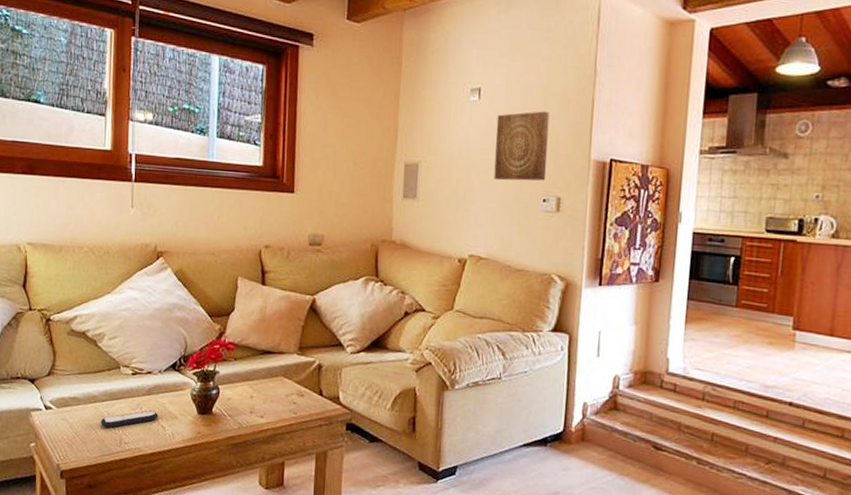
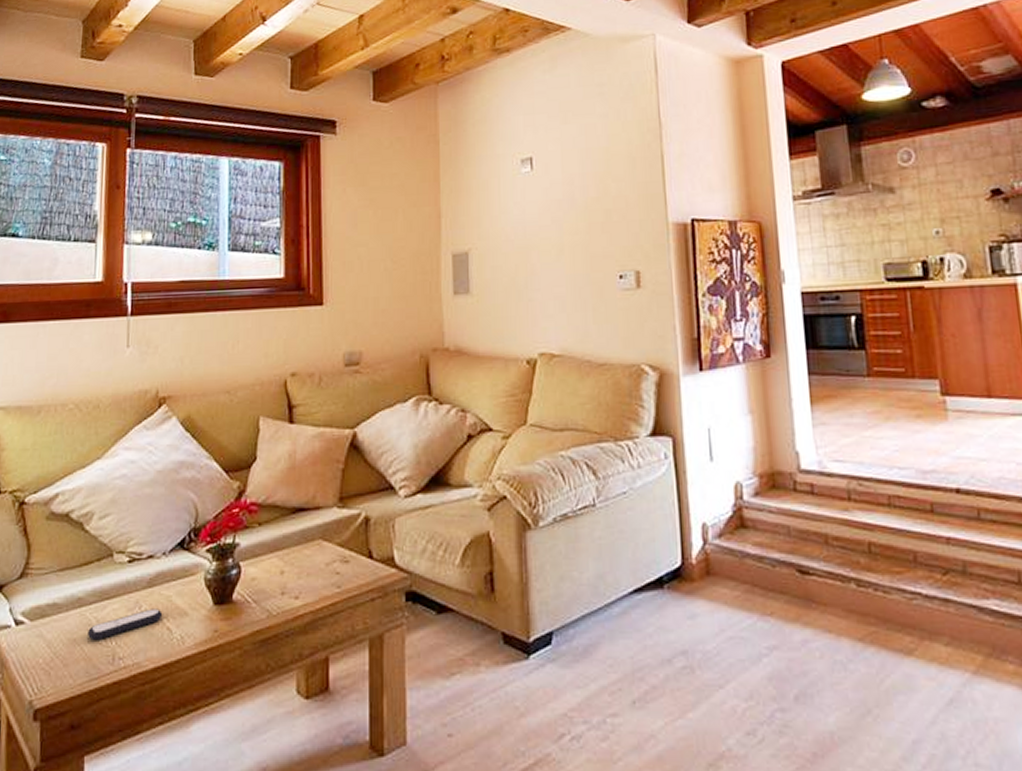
wall art: present [494,111,550,181] -> none [554,174,620,260]

